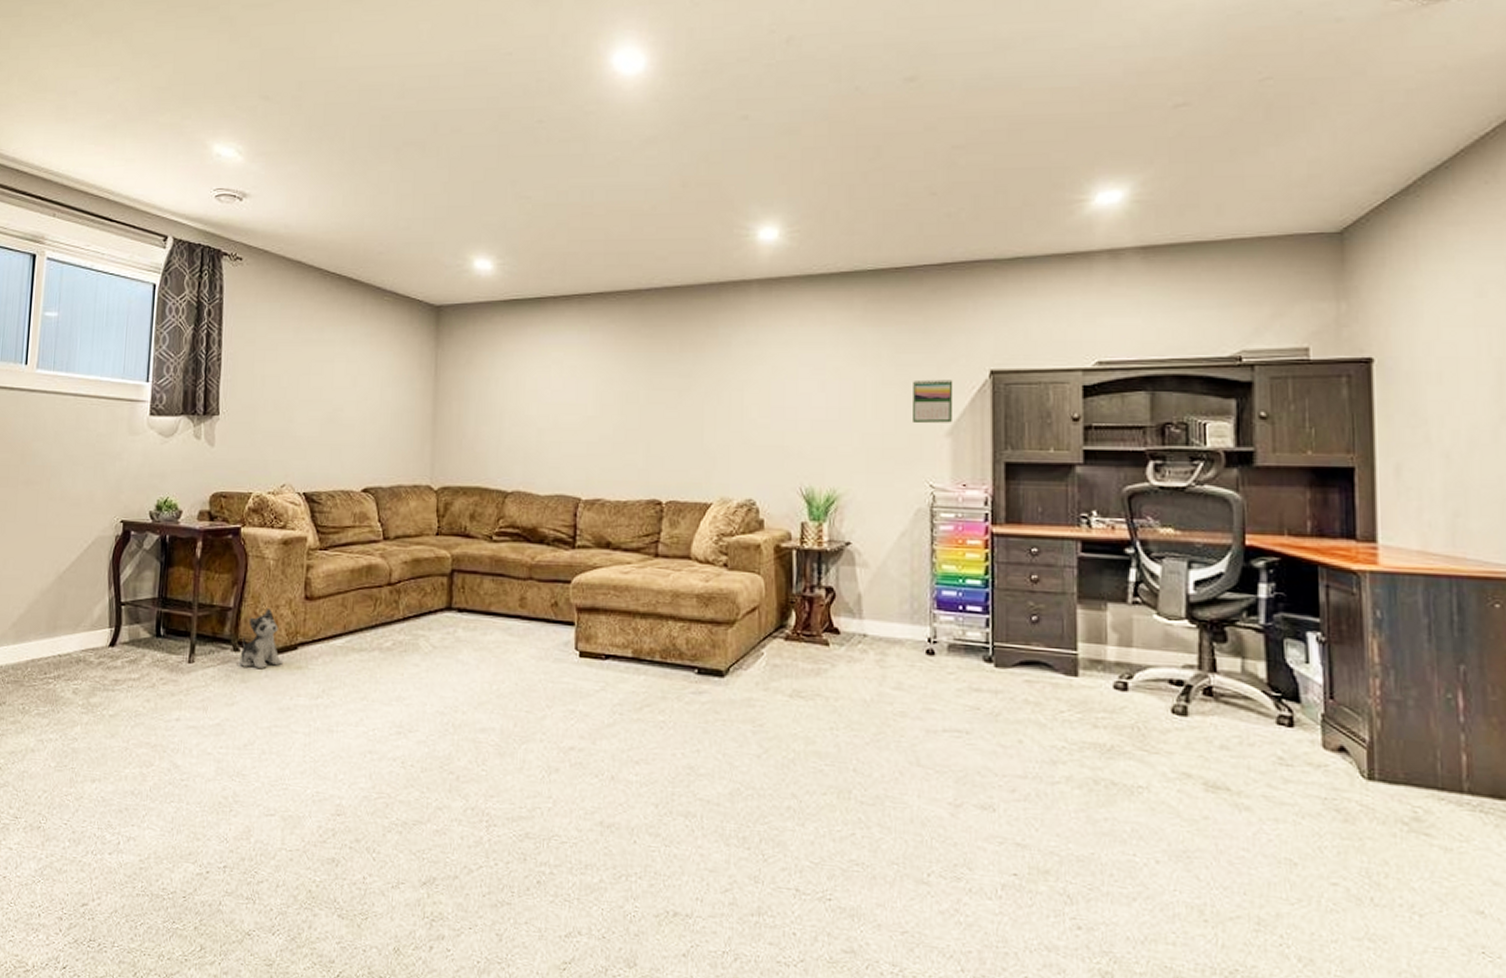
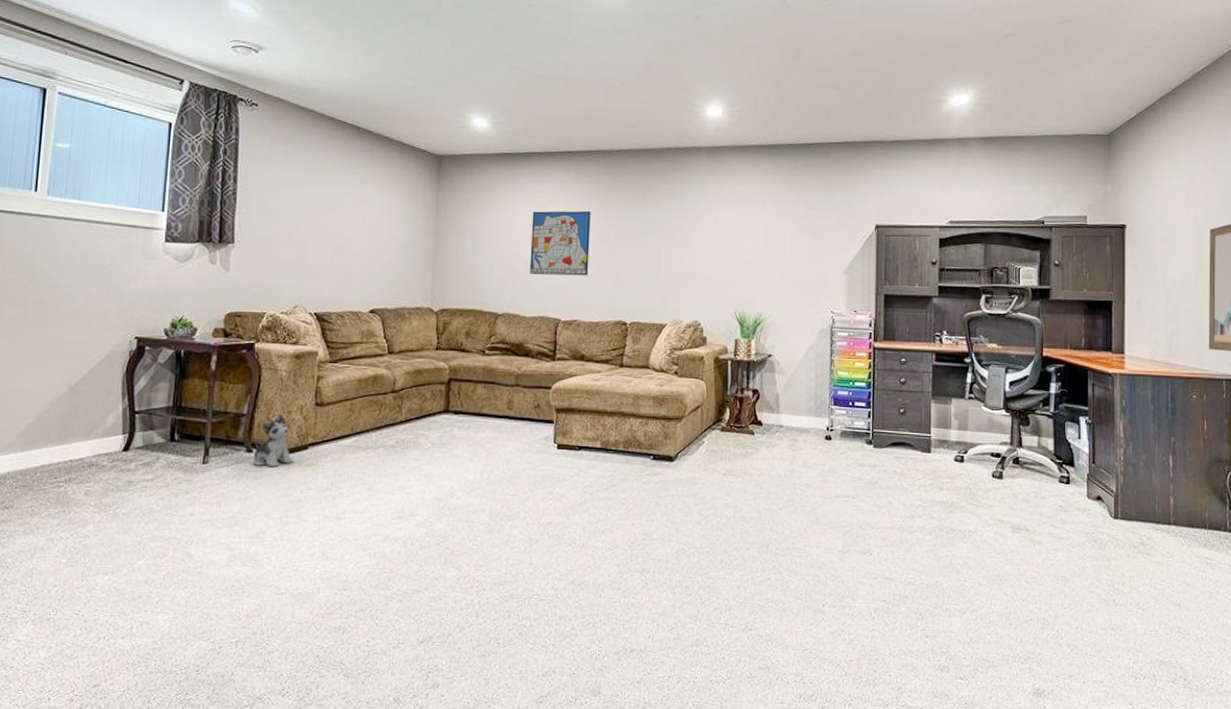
wall art: none [543,364,616,445] -> present [529,210,591,276]
calendar: present [913,379,953,423] -> none [820,230,849,264]

